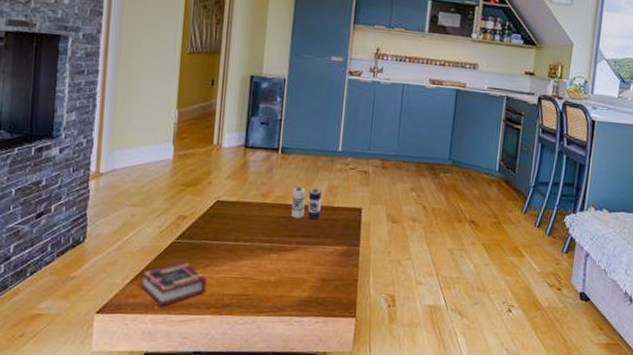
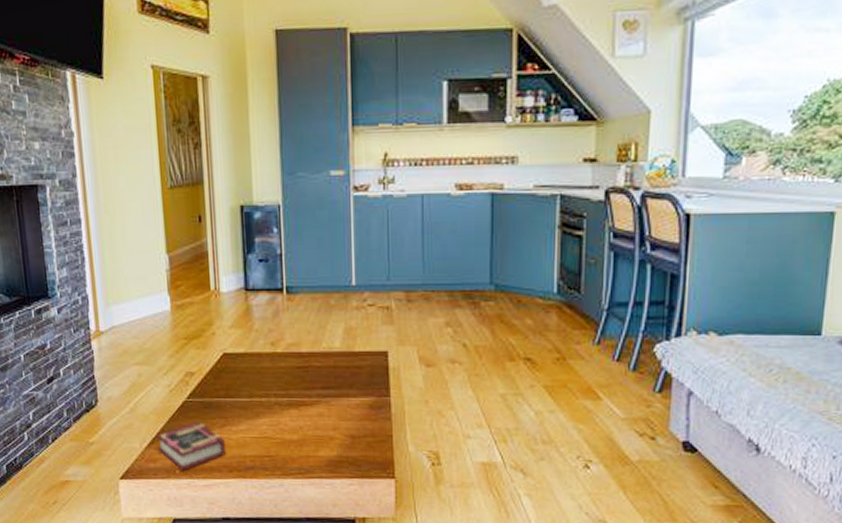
candle: present [291,186,322,220] -> none [304,331,340,368]

